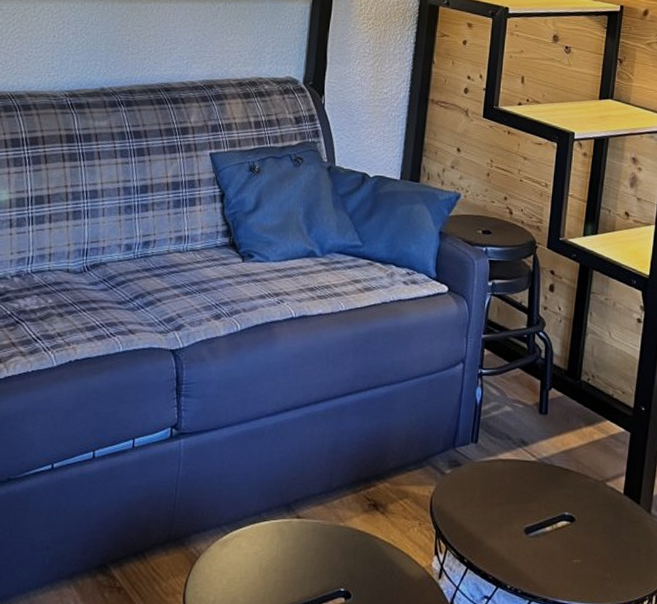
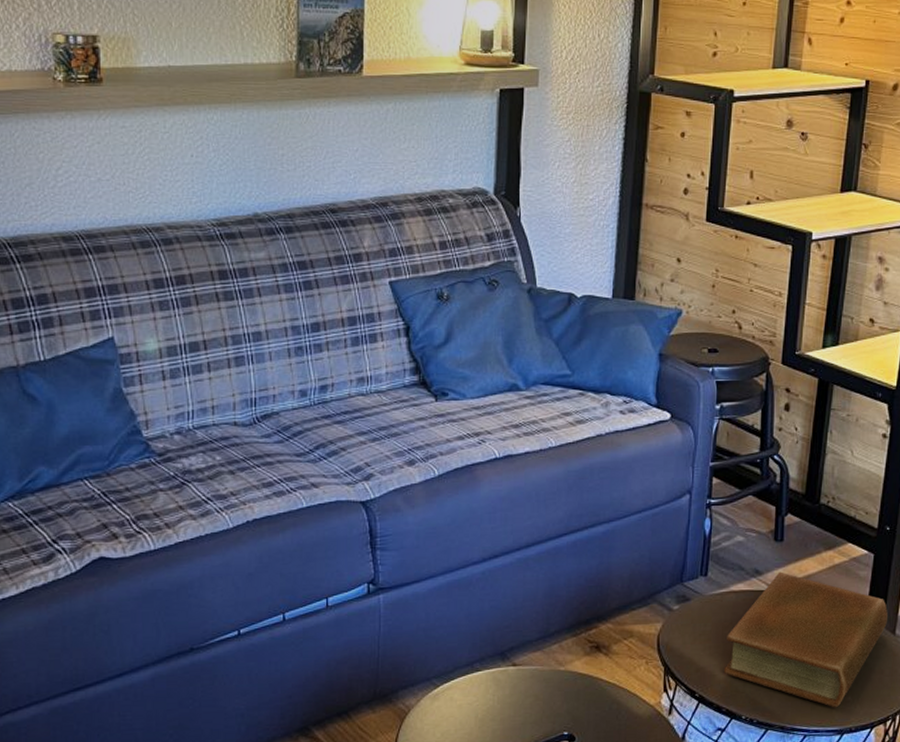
book: none [490,443,645,584] -> present [723,571,889,708]

